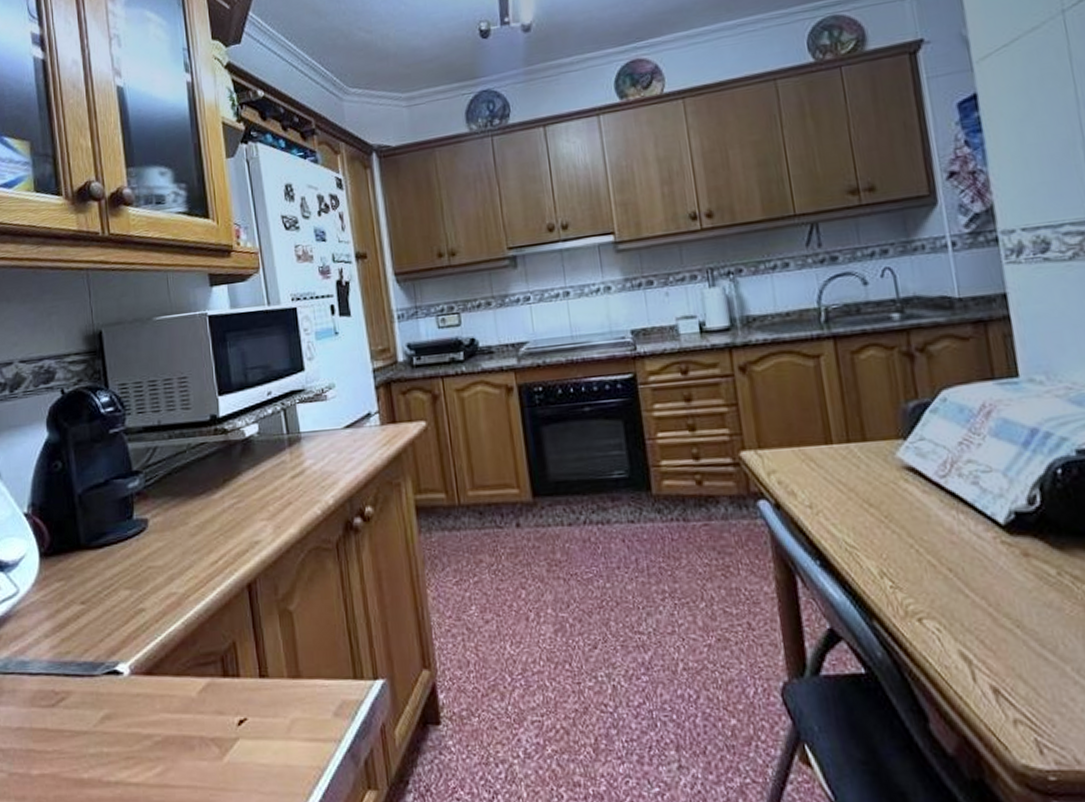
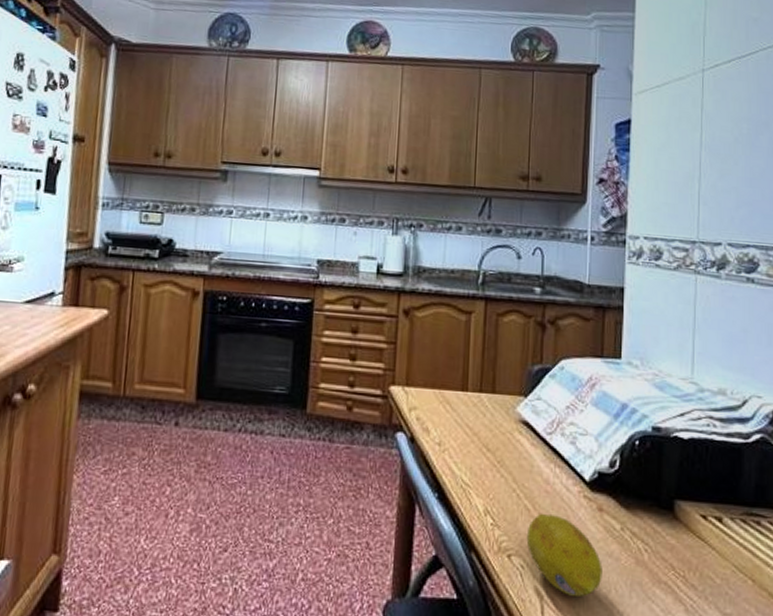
fruit: none [936,567,1045,658] -> present [526,513,603,597]

